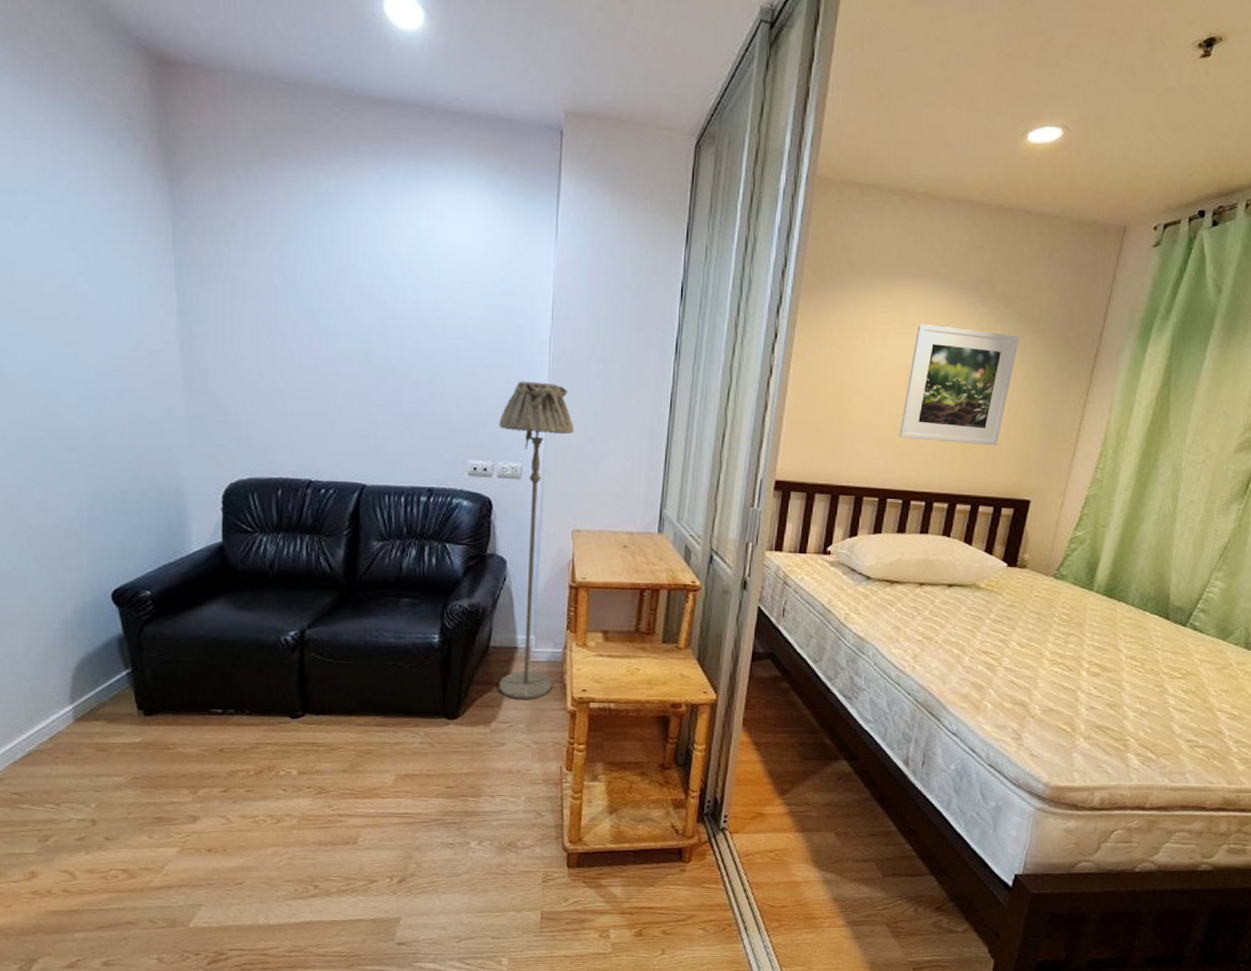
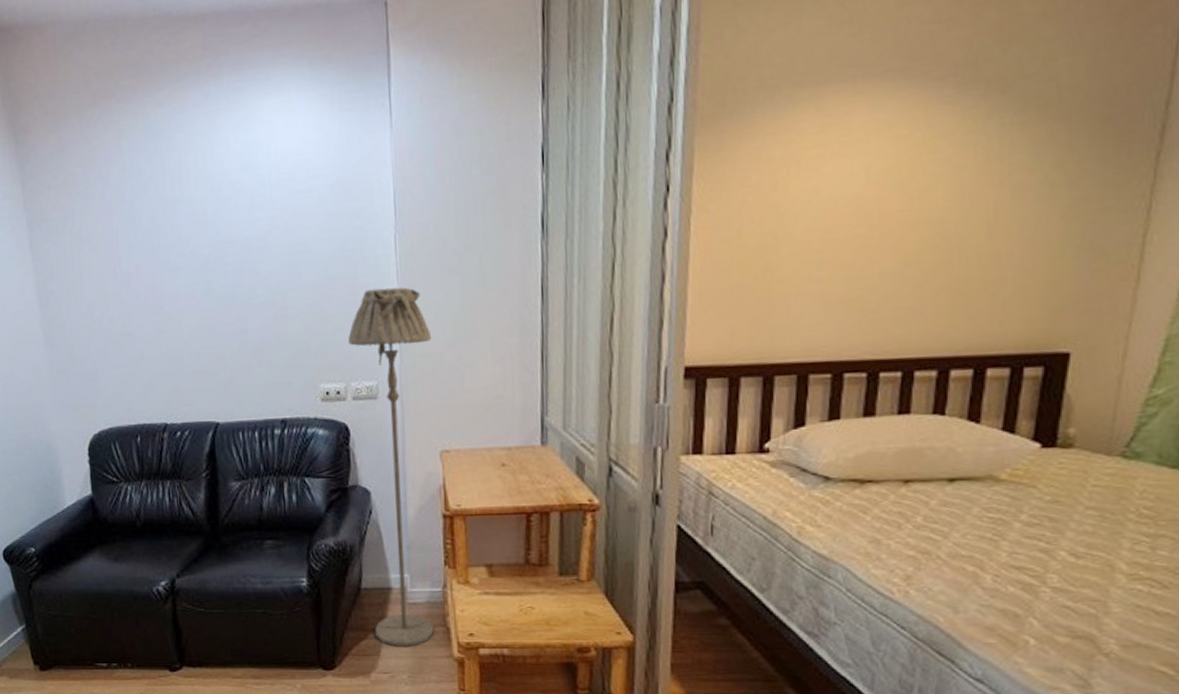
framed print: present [898,324,1020,446] -> none [852,128,1029,292]

